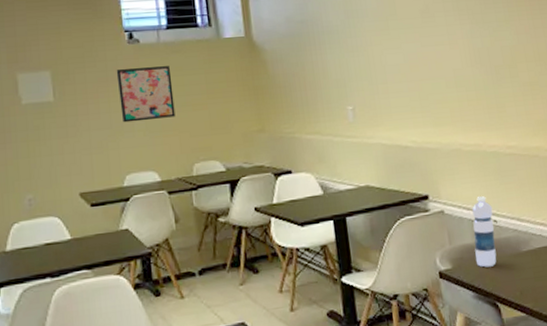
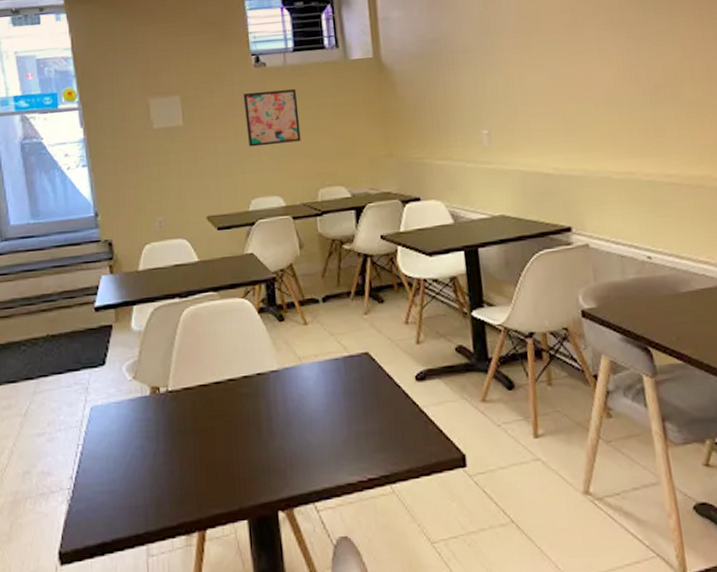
water bottle: present [472,196,497,267] -> none [622,230,650,308]

